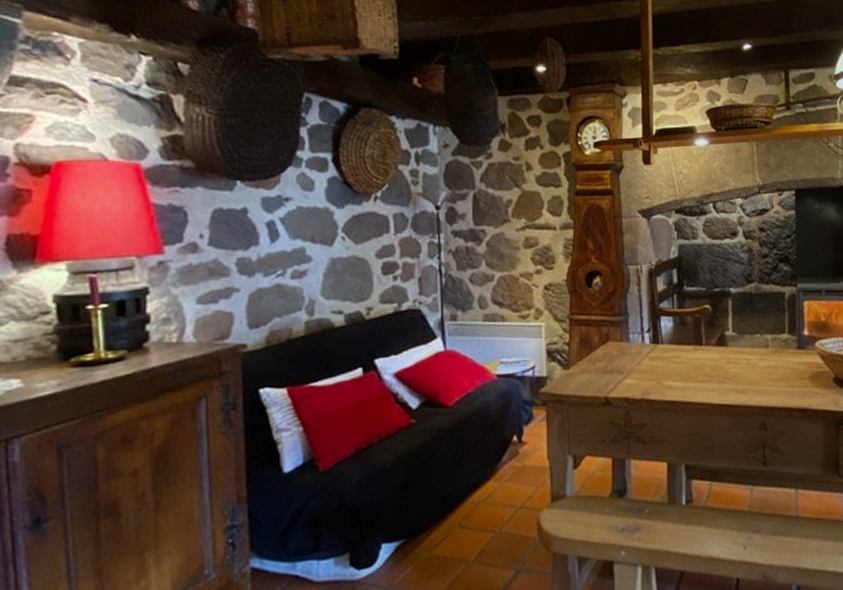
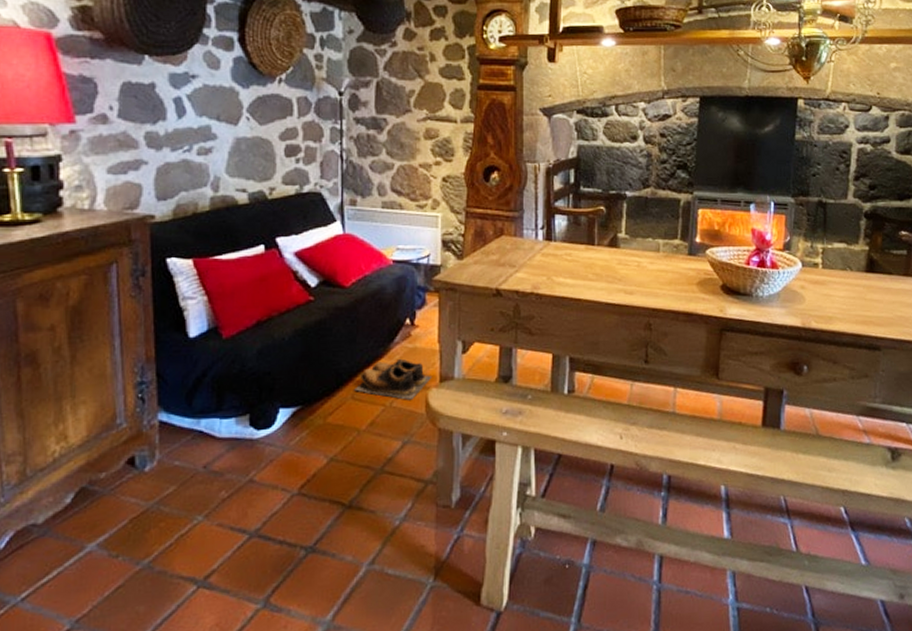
shoes: none [461,479,542,524] -> present [354,358,431,400]

